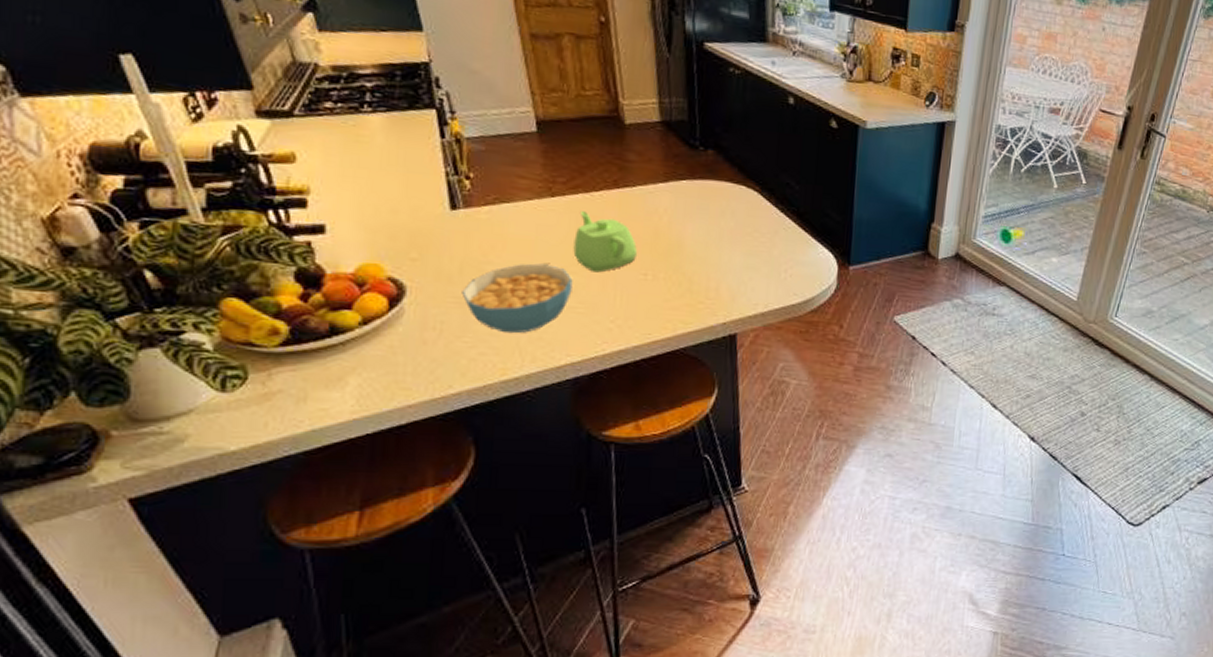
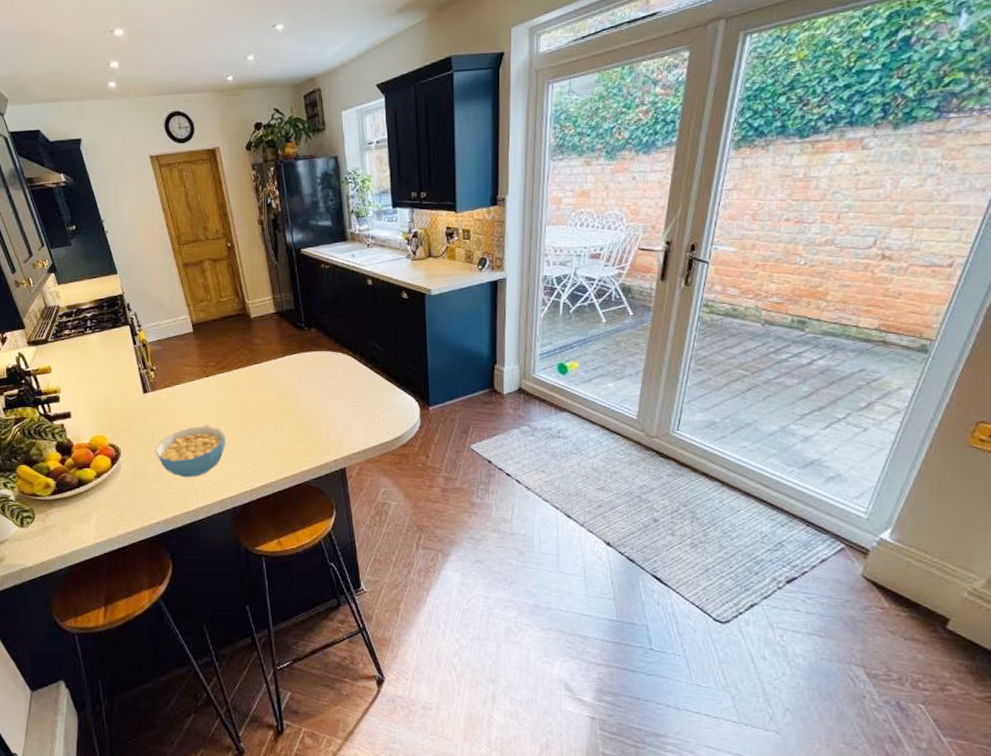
teapot: present [573,211,638,273] -> none [224,385,268,429]

